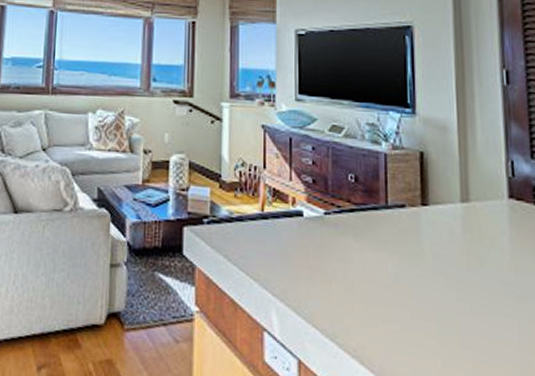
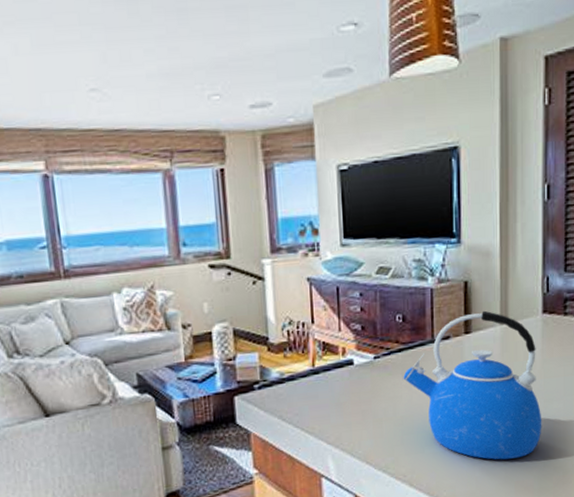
kettle: none [354,184,517,359] -> present [403,310,542,460]

